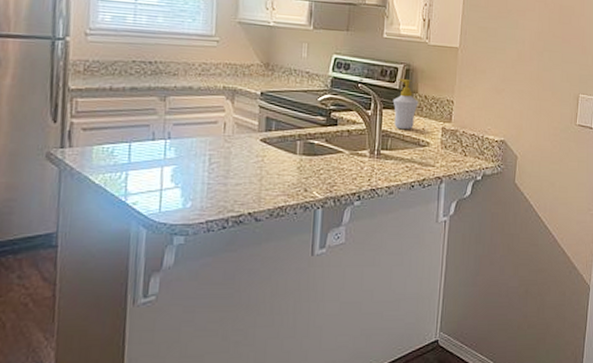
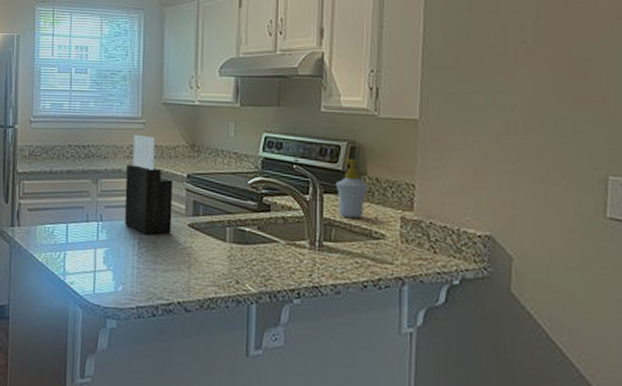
knife block: none [195,52,247,151] -> present [124,135,174,235]

